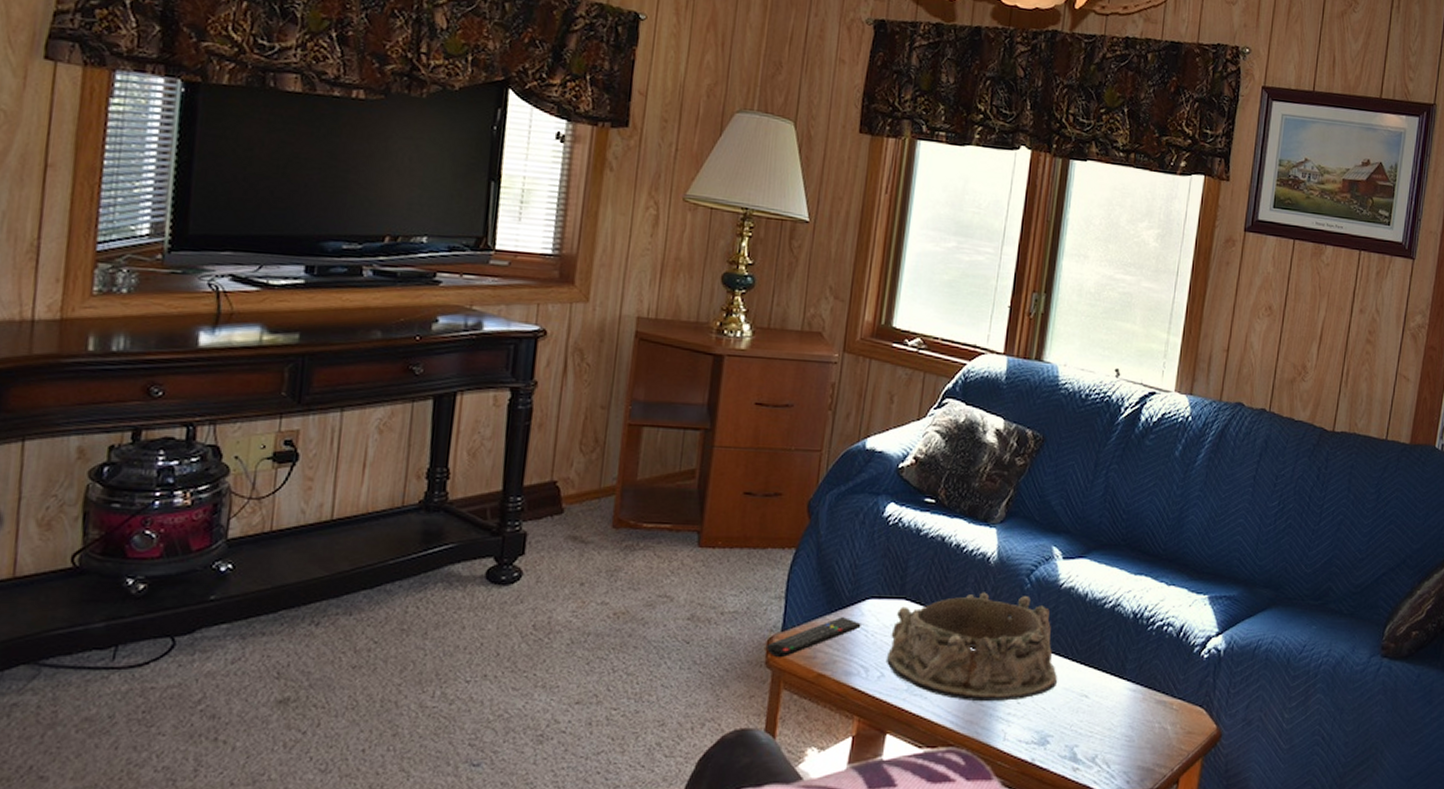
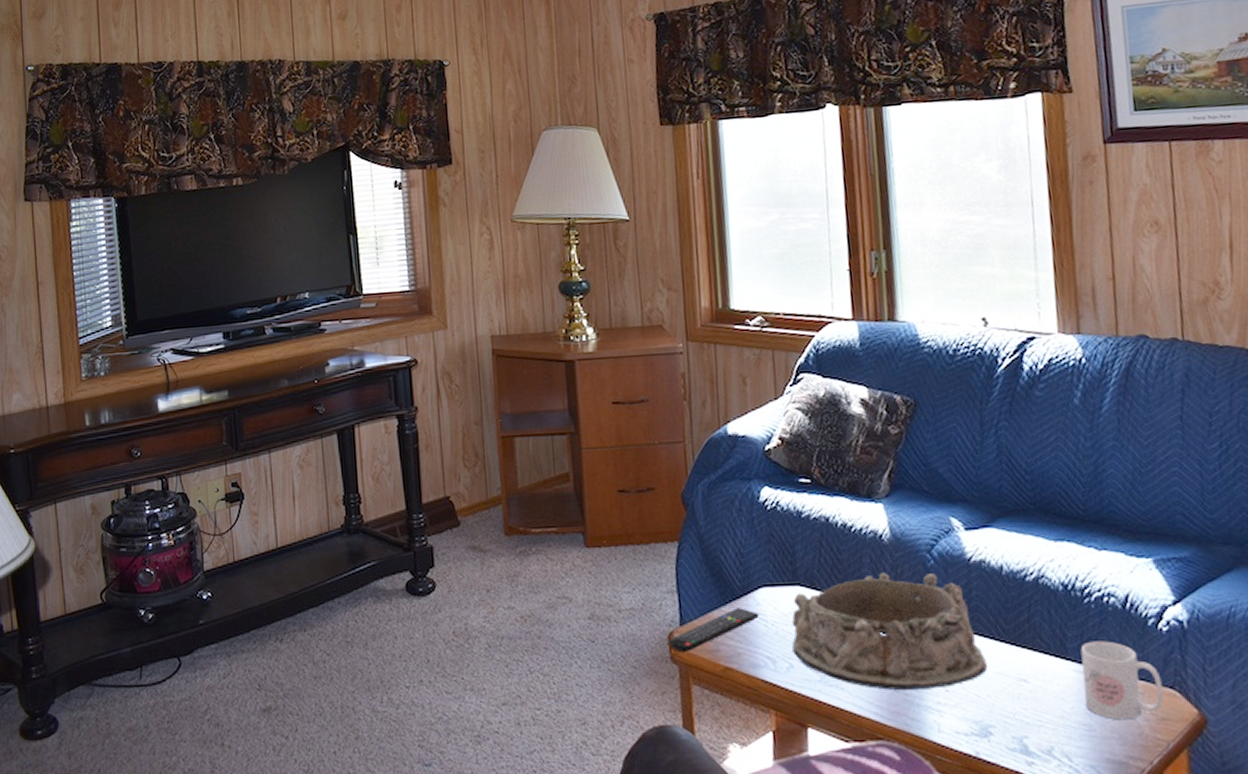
mug: none [1131,664,1195,733] -> present [1080,641,1164,720]

